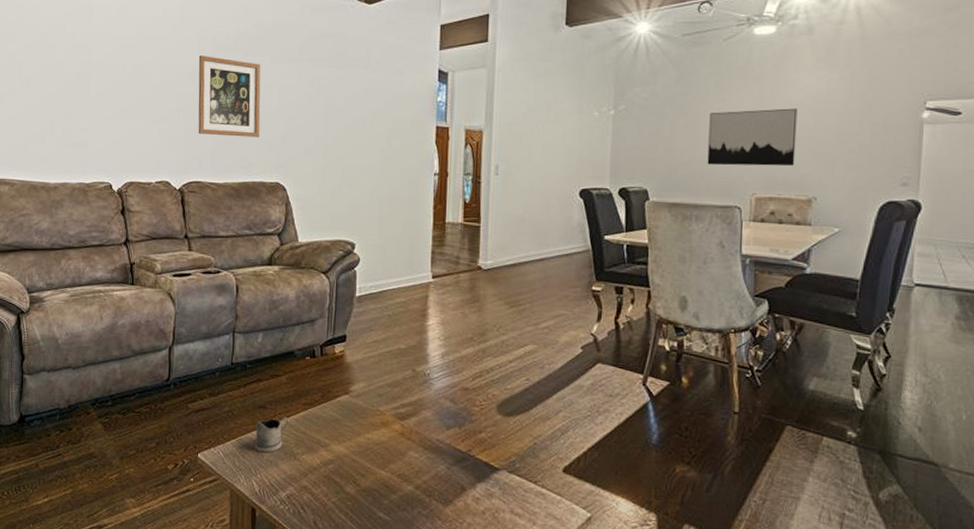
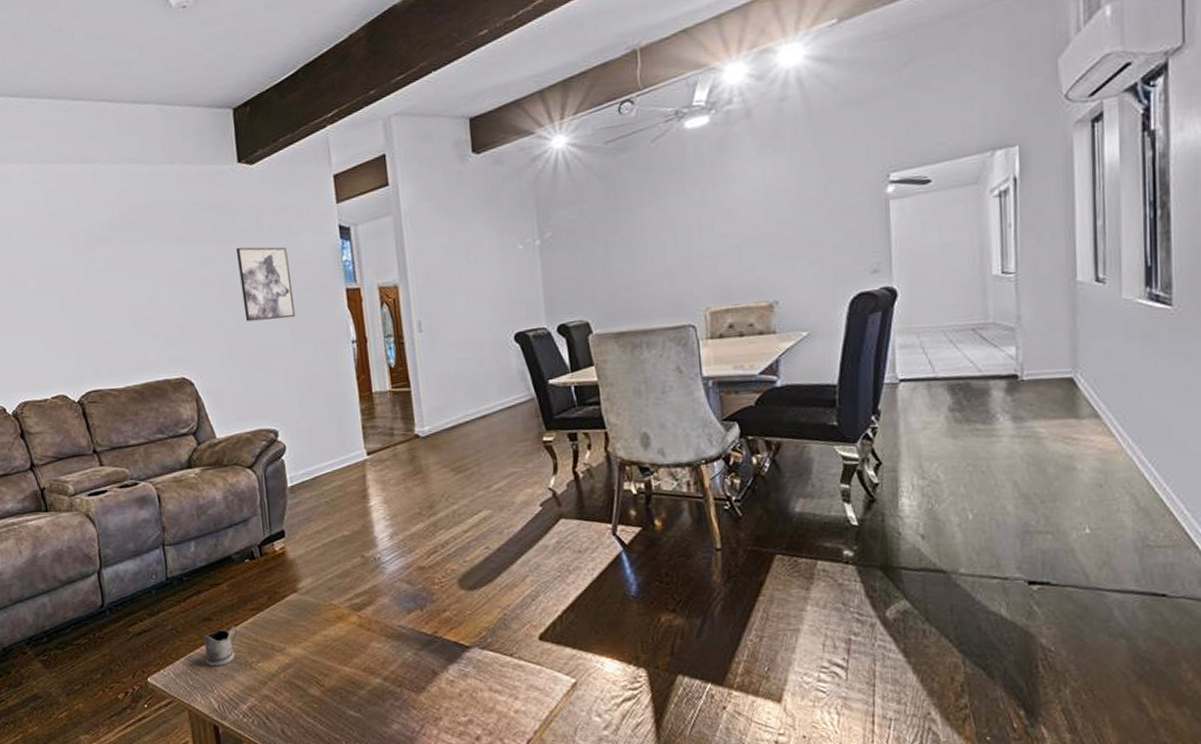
wall art: present [198,56,261,138] -> none [74,250,155,338]
wall art: none [342,74,389,144] -> present [236,247,296,322]
wall art: present [707,108,798,167] -> none [647,205,749,284]

